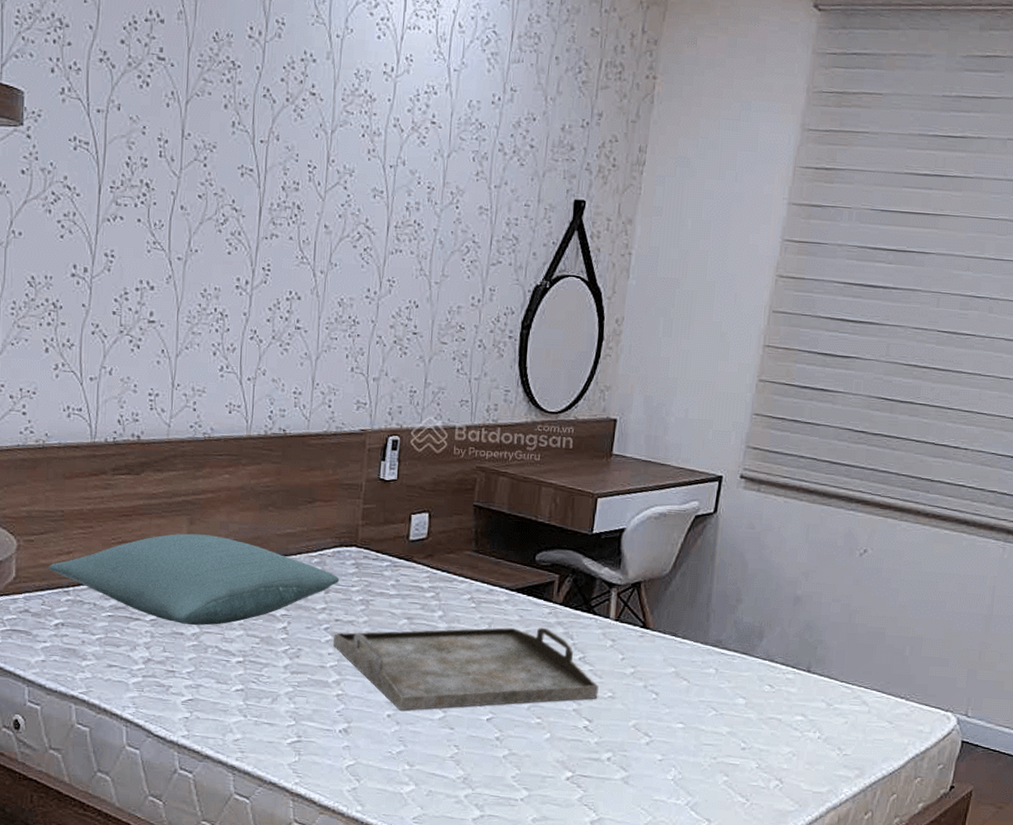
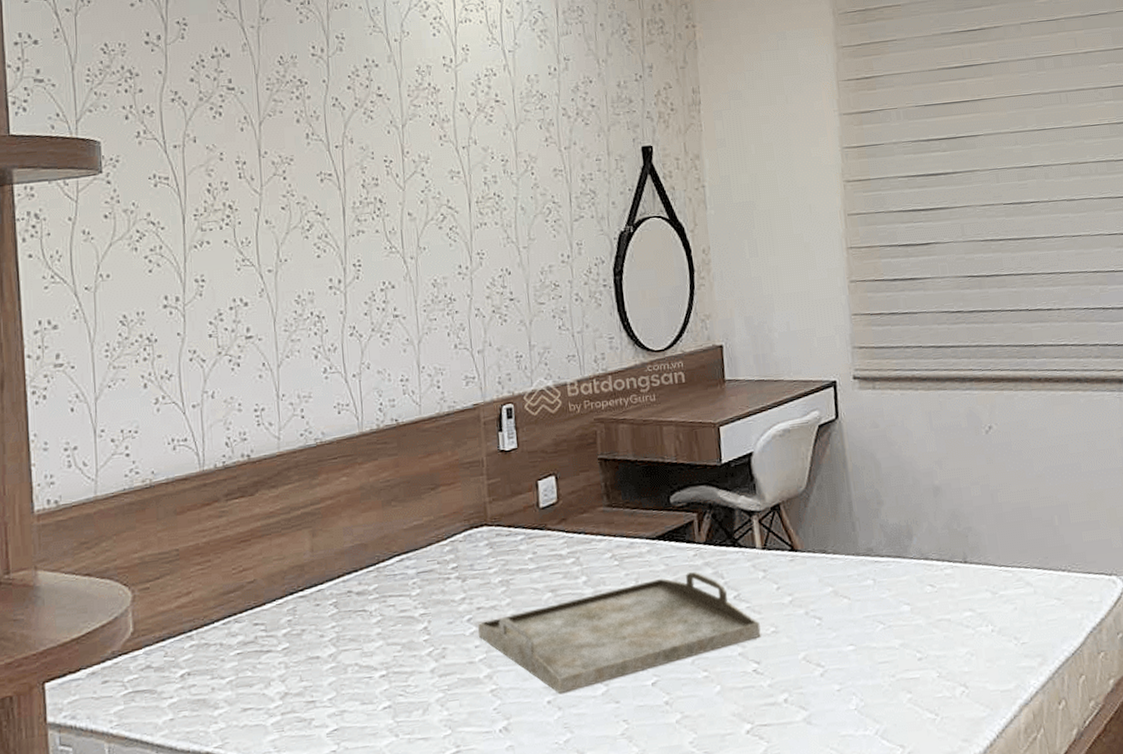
pillow: present [49,533,340,626] -> none [168,543,475,647]

